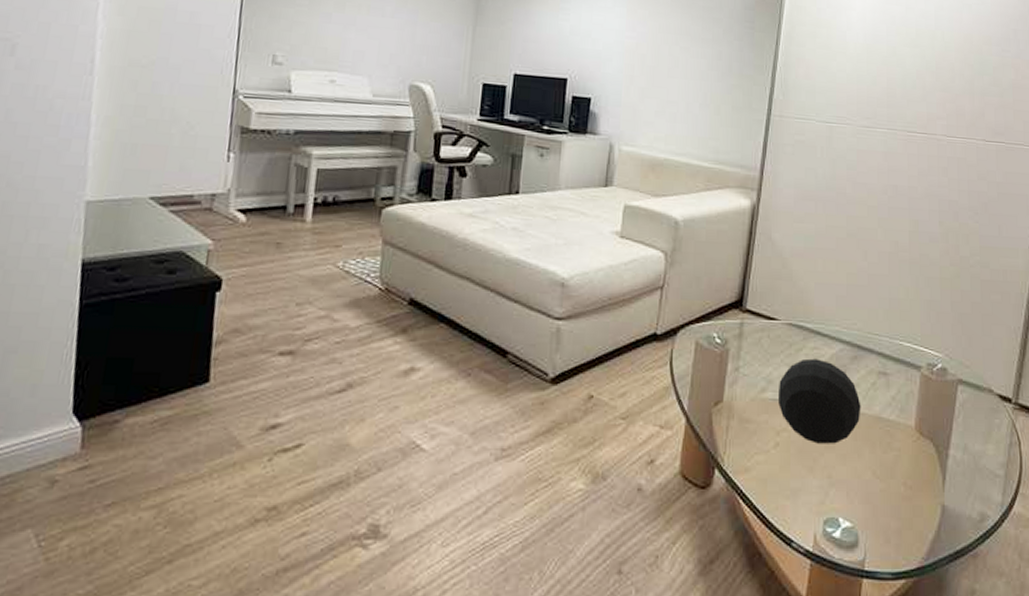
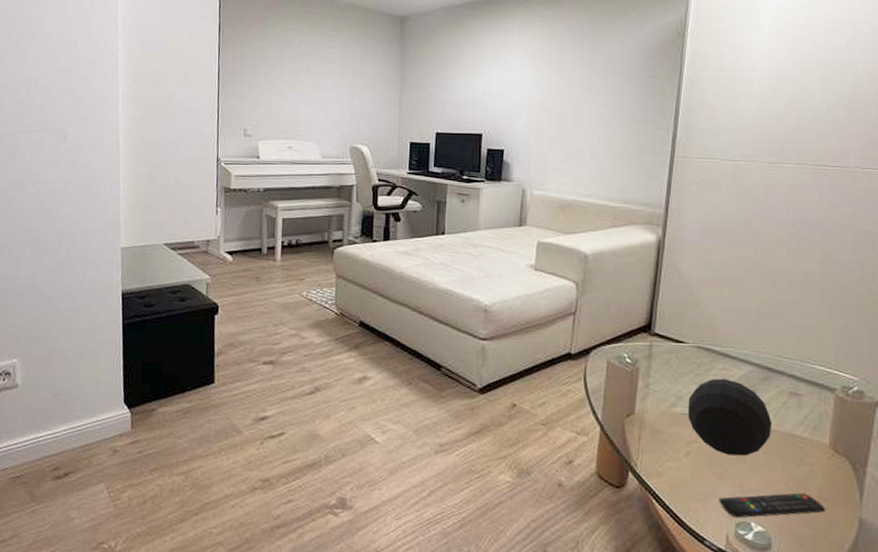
remote control: none [807,481,911,514] -> present [719,492,826,518]

